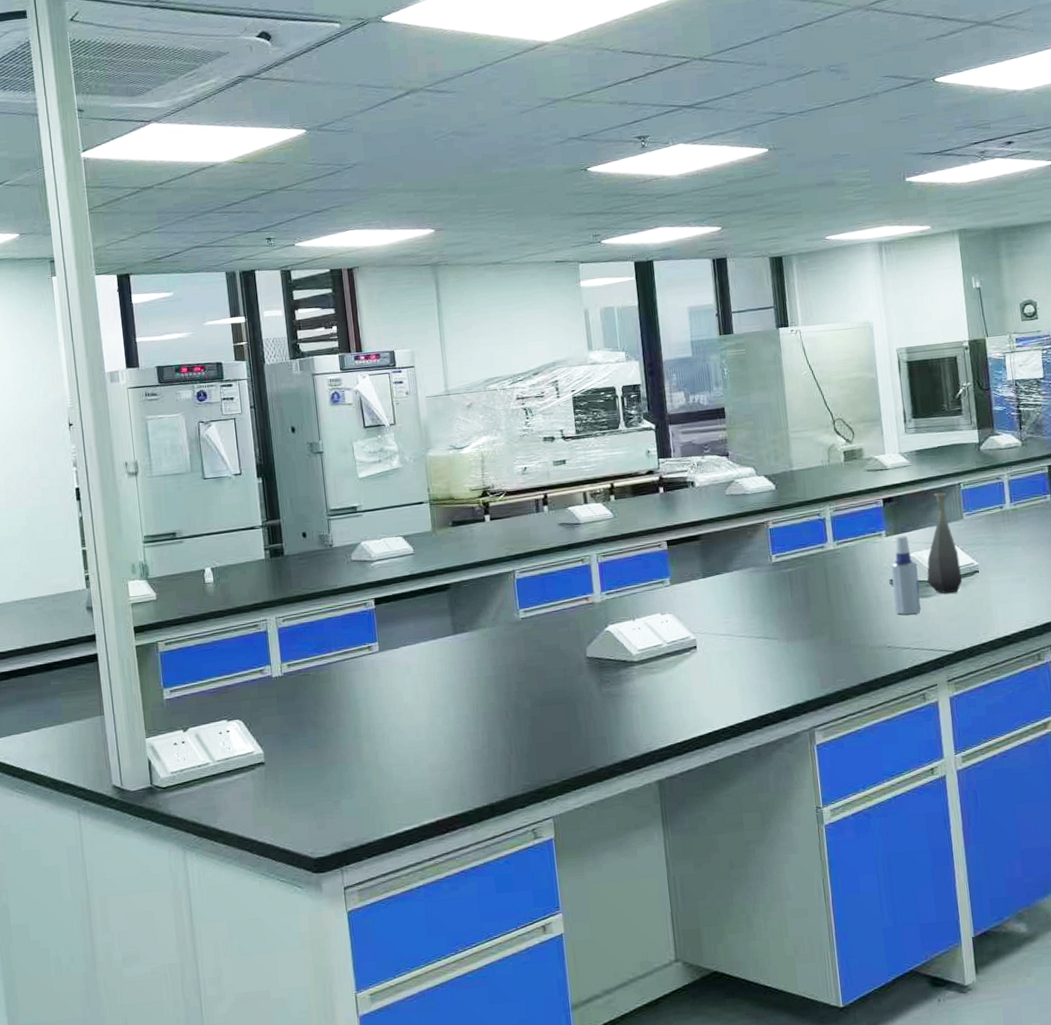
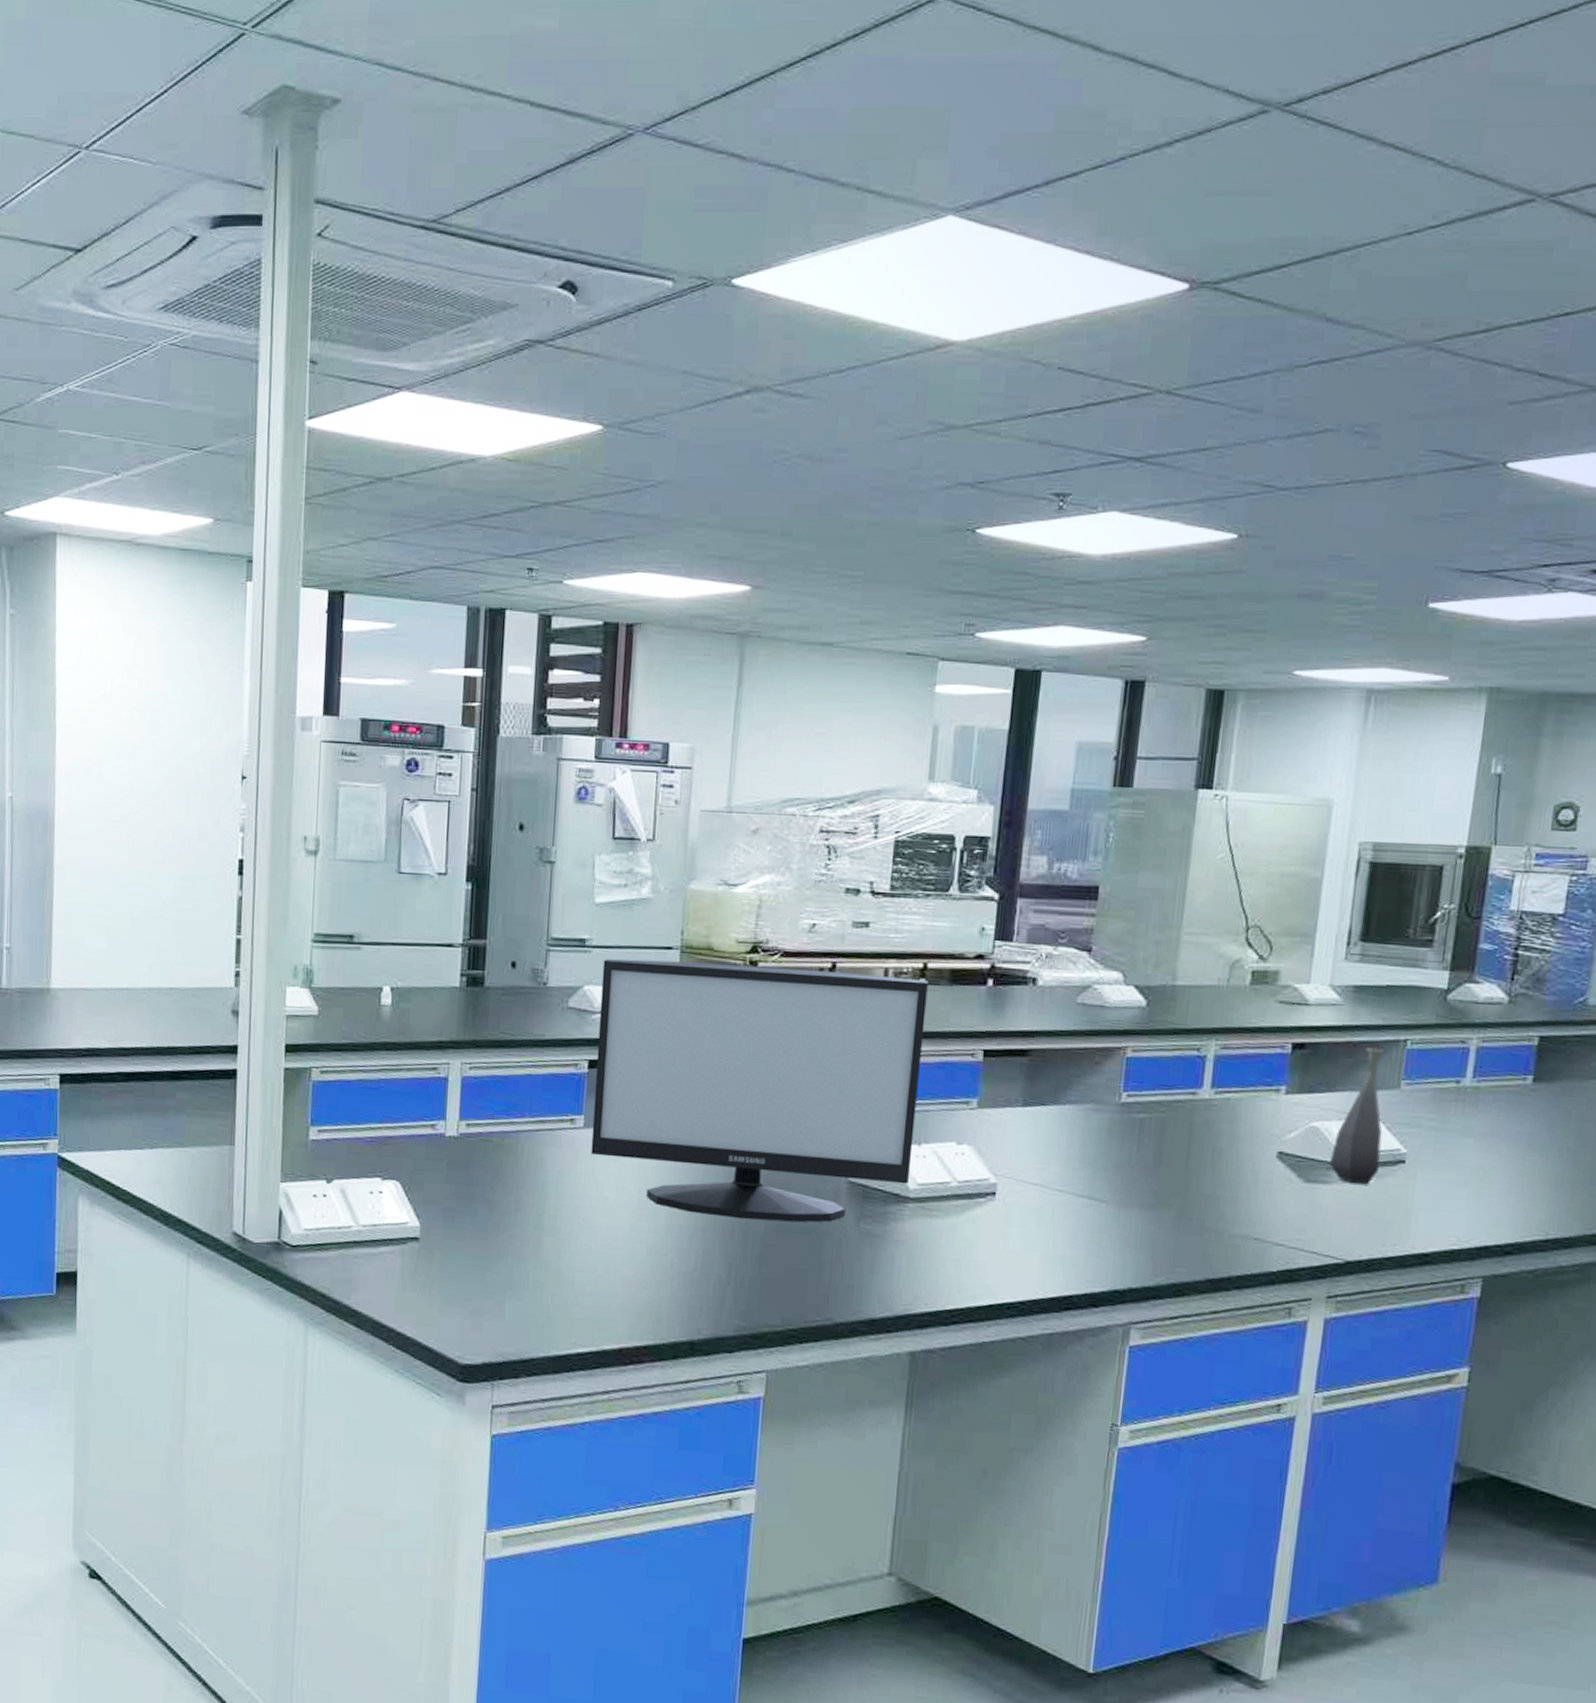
monitor: none [372,496,631,703] -> present [590,958,929,1223]
spray bottle: present [891,536,921,615] -> none [1275,1097,1320,1203]

